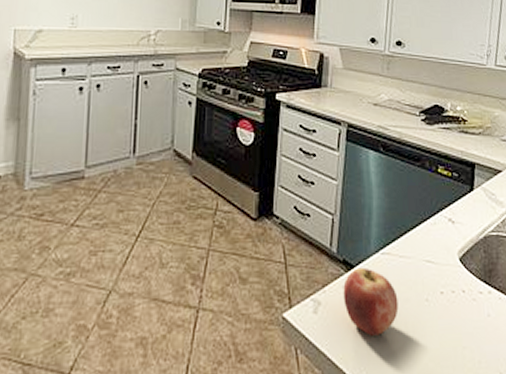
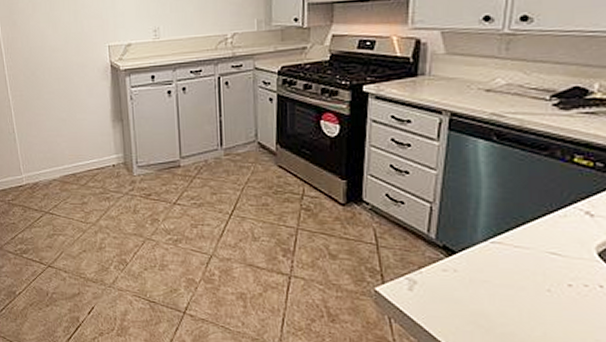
apple: present [343,267,399,336] -> none [443,253,511,317]

